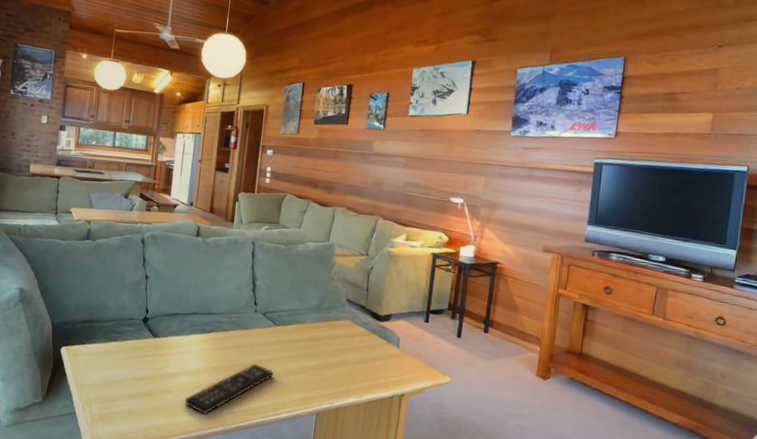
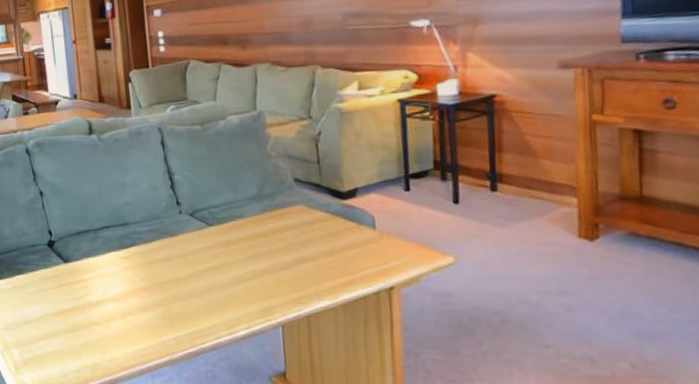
remote control: present [184,363,274,414] -> none [116,275,219,344]

